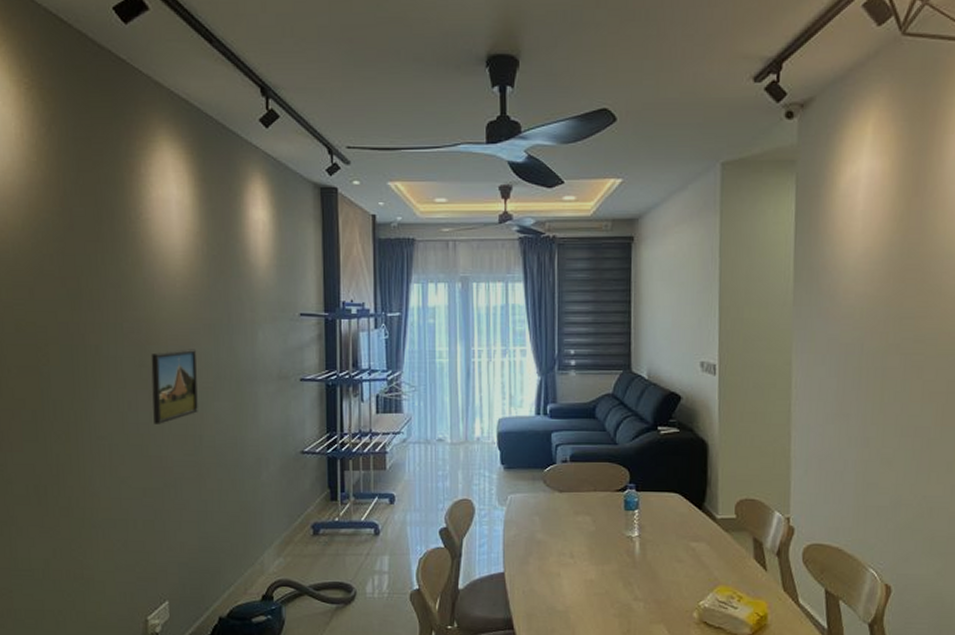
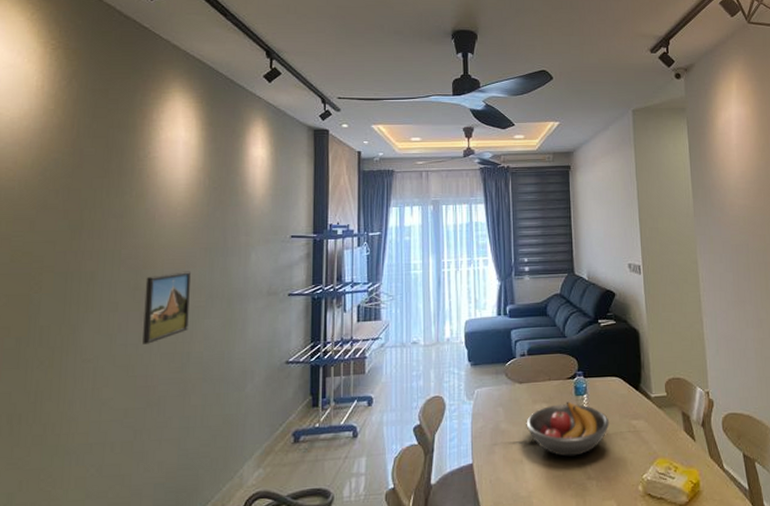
fruit bowl: none [565,516,664,575] -> present [526,401,610,457]

